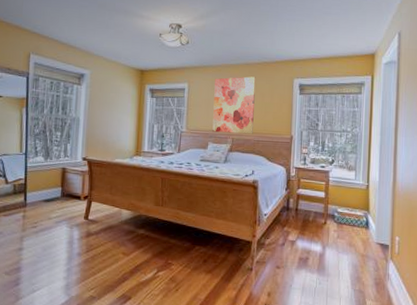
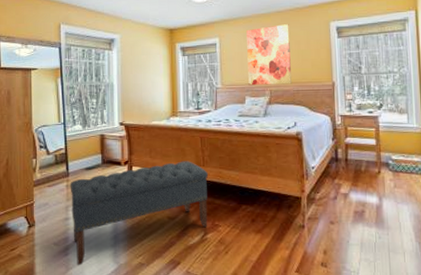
bench: none [26,199,167,296] -> present [70,161,209,266]

